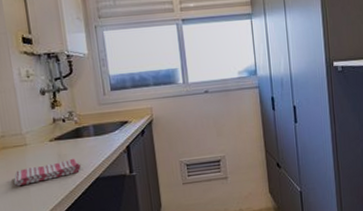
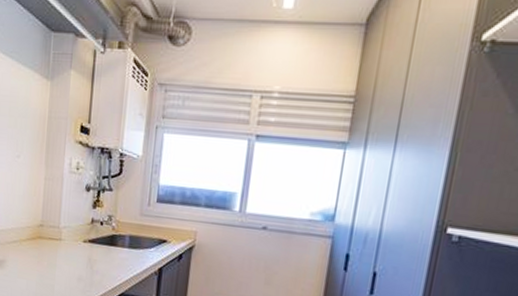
dish towel: present [14,158,82,187] -> none [42,263,109,283]

